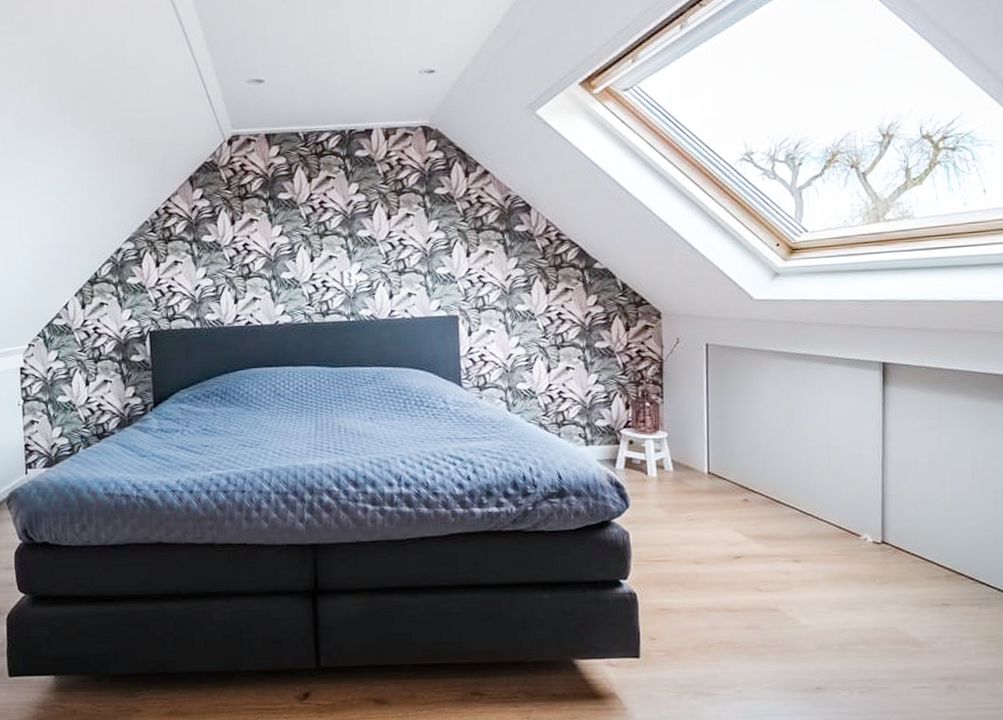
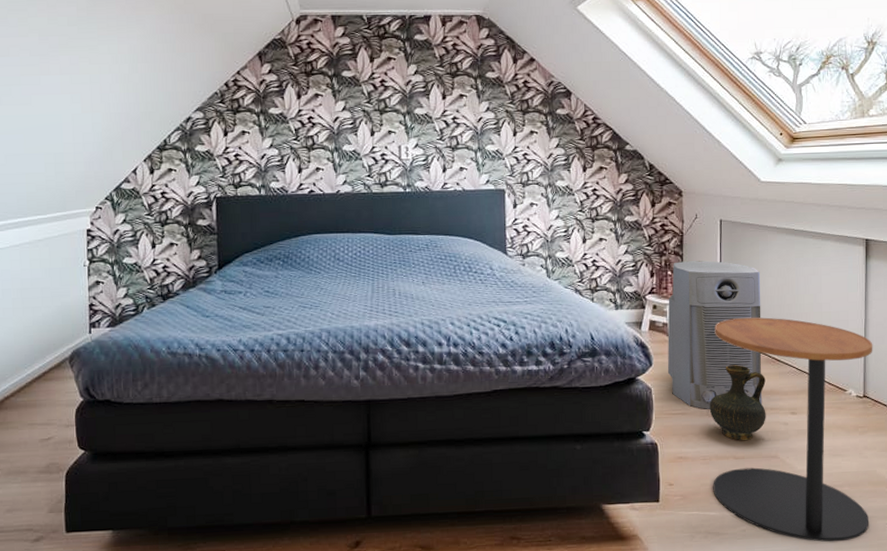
air purifier: none [646,390,760,556] -> present [667,260,763,409]
ceramic jug: none [696,506,764,592] -> present [709,365,766,441]
side table: none [701,453,893,707] -> present [713,317,873,542]

